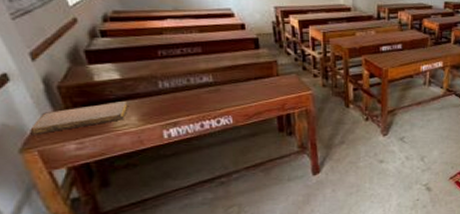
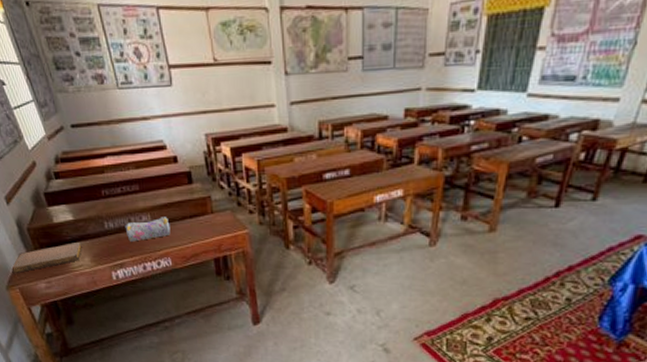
pencil case: none [182,78,233,101] -> present [125,217,171,242]

